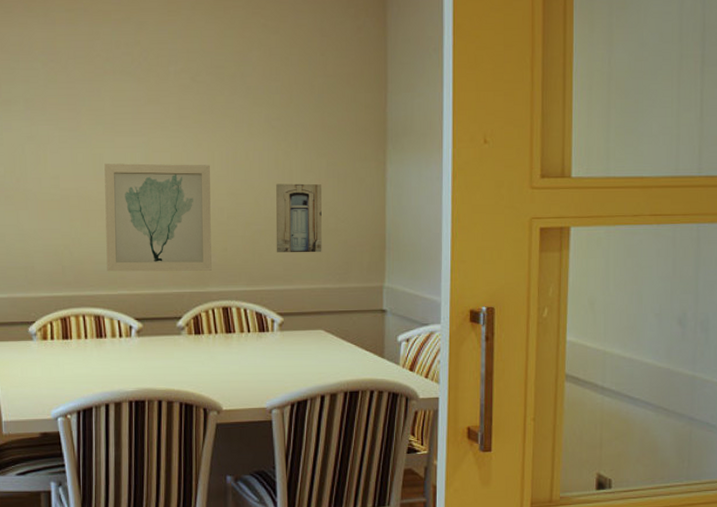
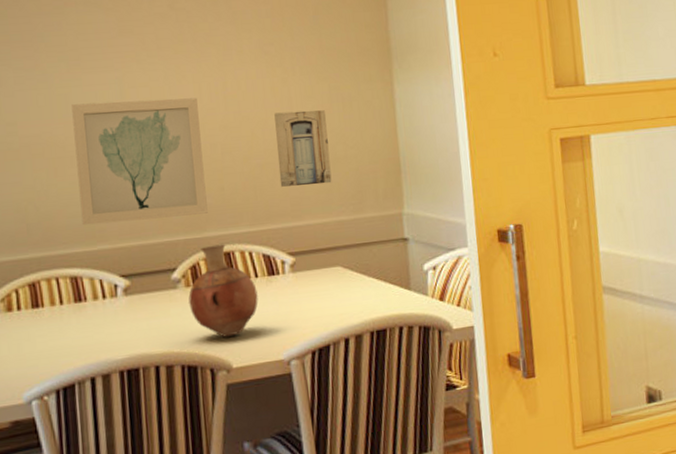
vase: none [190,299,249,382] -> present [188,244,258,337]

